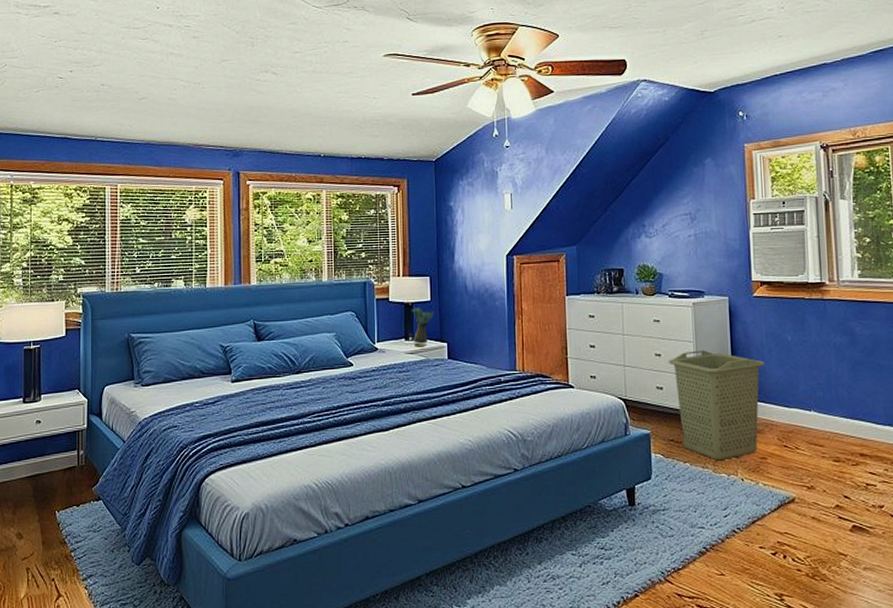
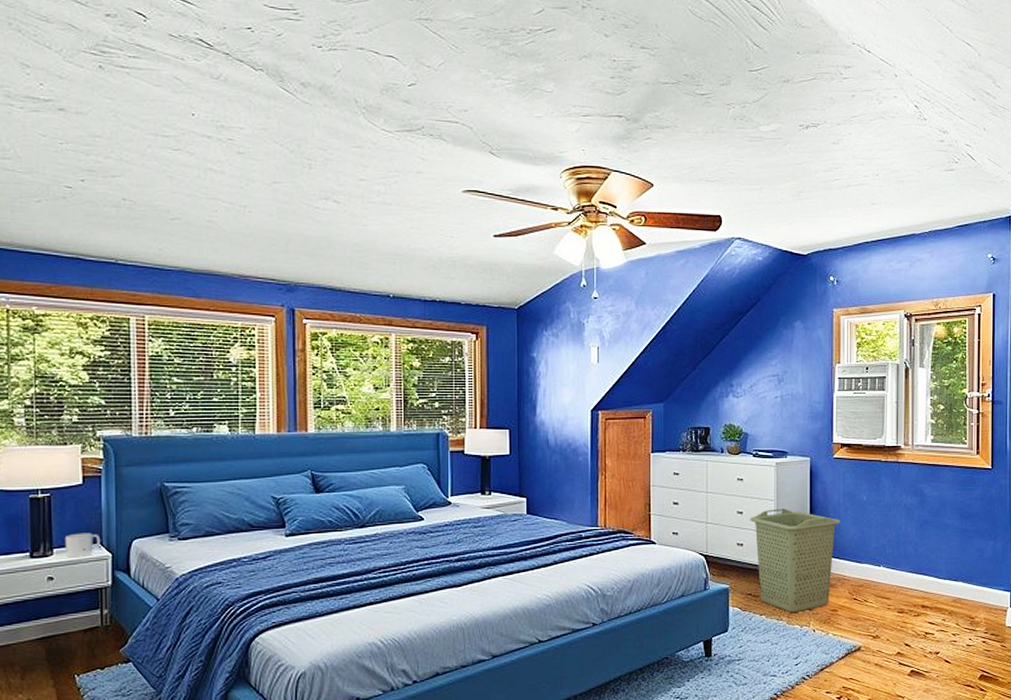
mug: none [50,380,79,403] -> present [64,533,101,558]
vase: present [411,306,435,349] -> none [488,460,514,503]

